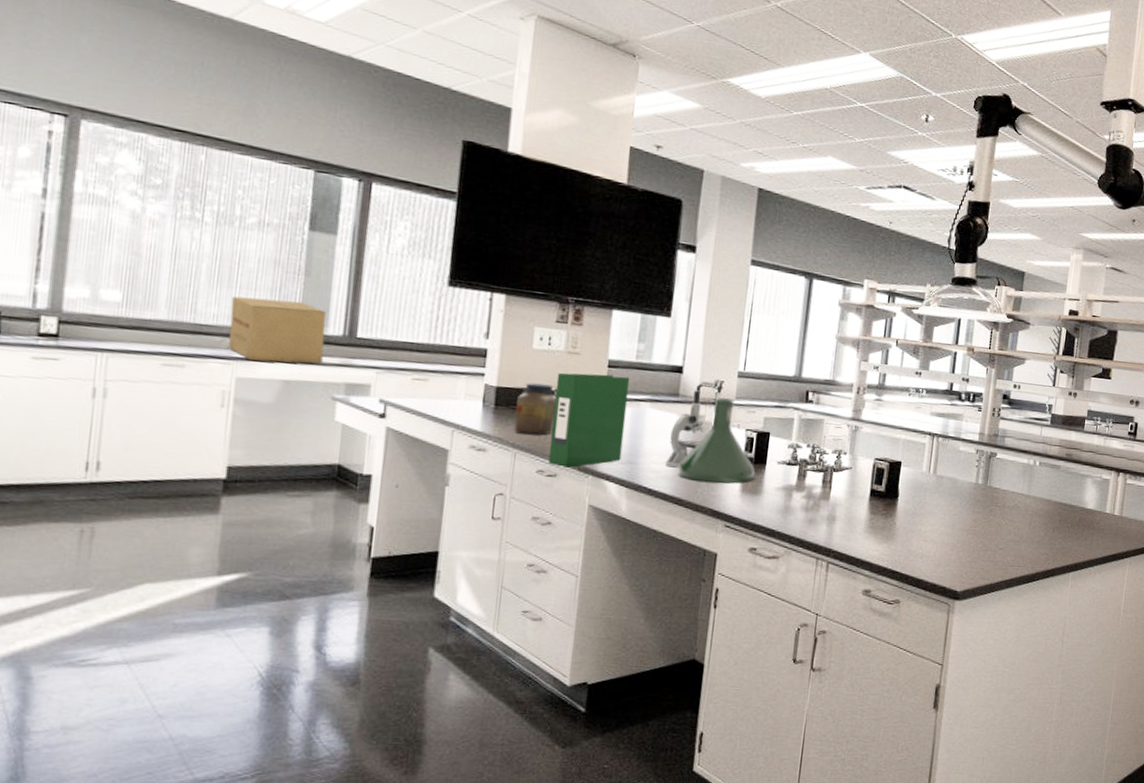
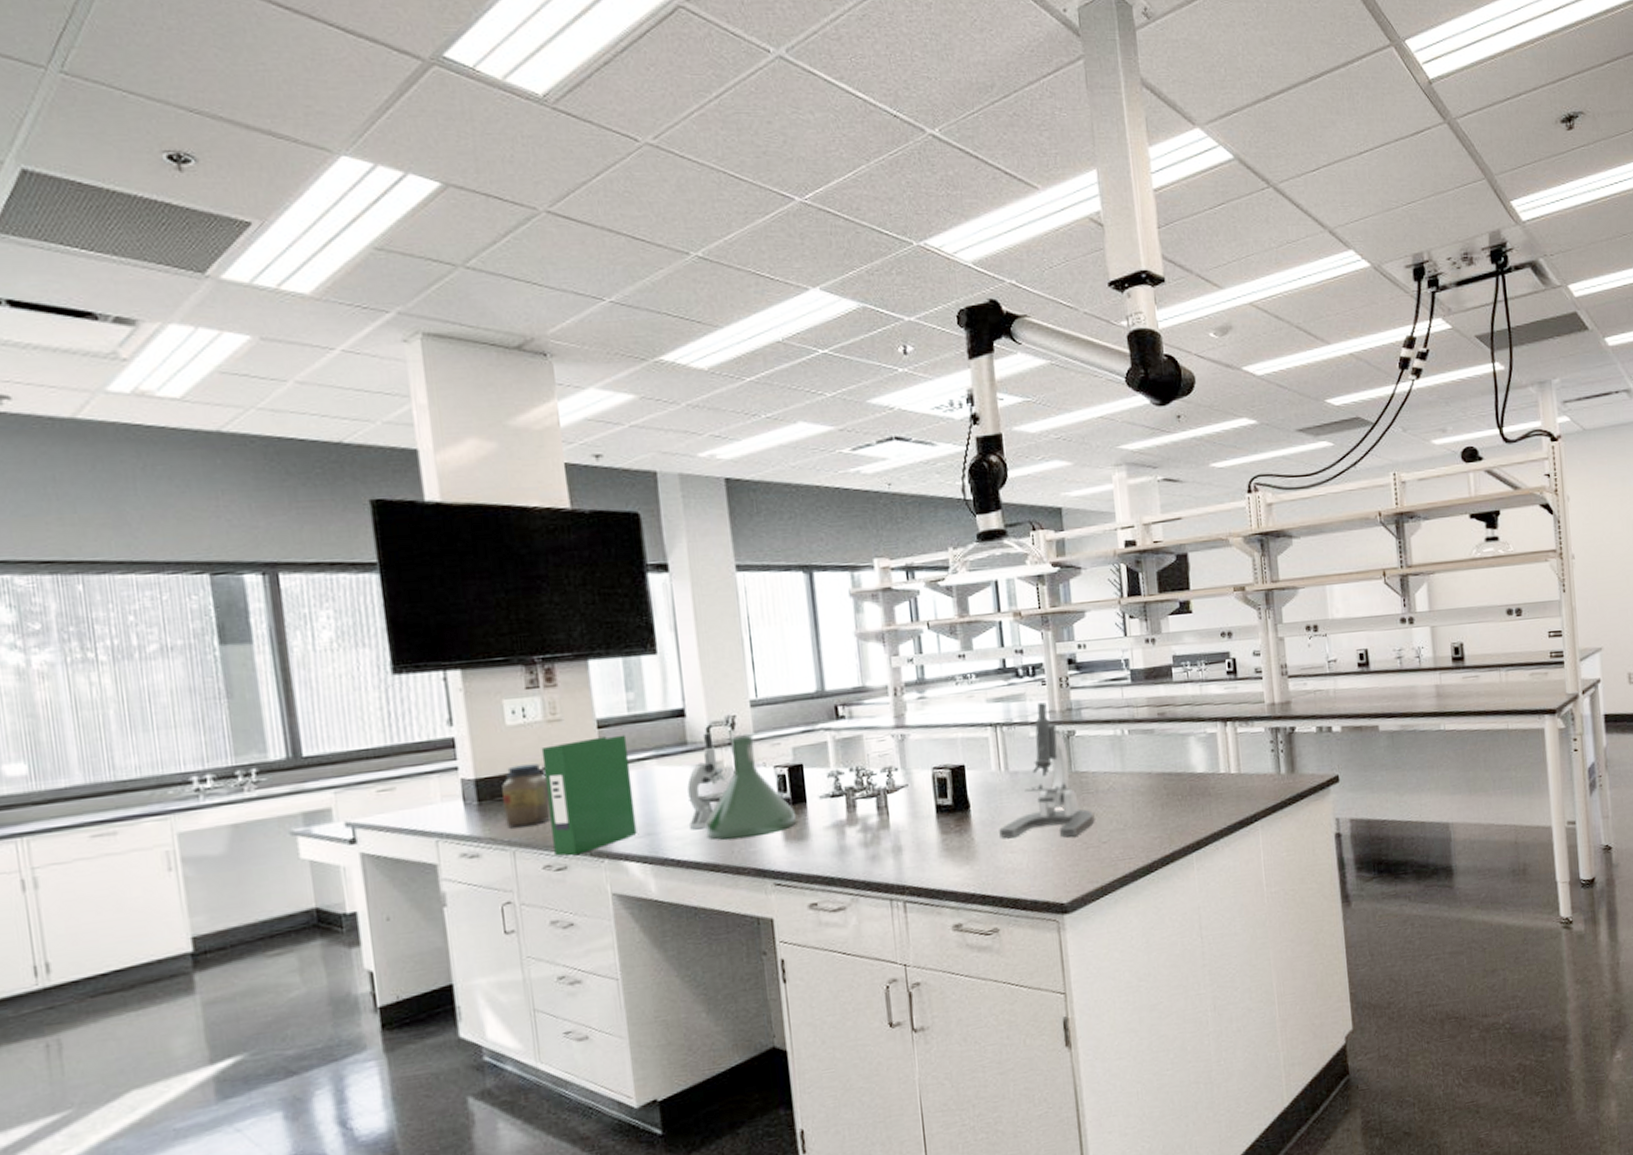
box: present [229,296,326,364] -> none [152,729,270,811]
microscope: none [917,424,998,539] -> present [999,702,1095,838]

